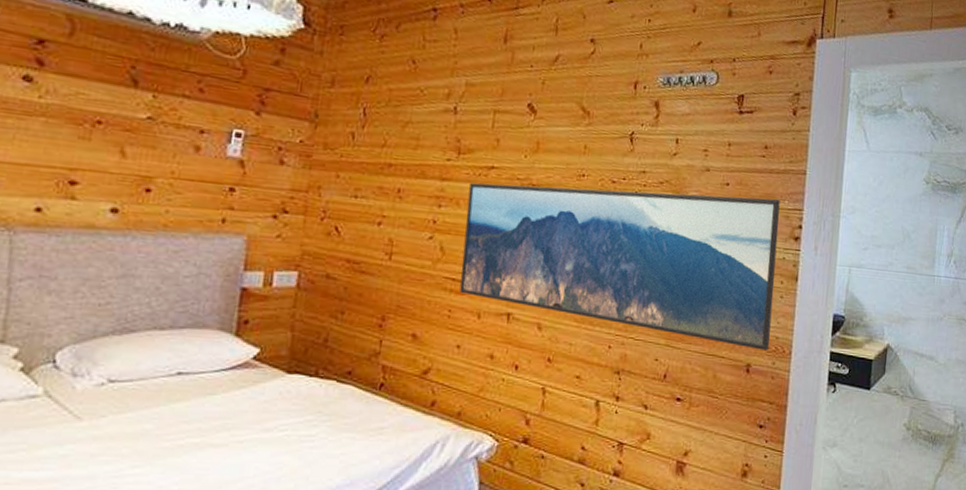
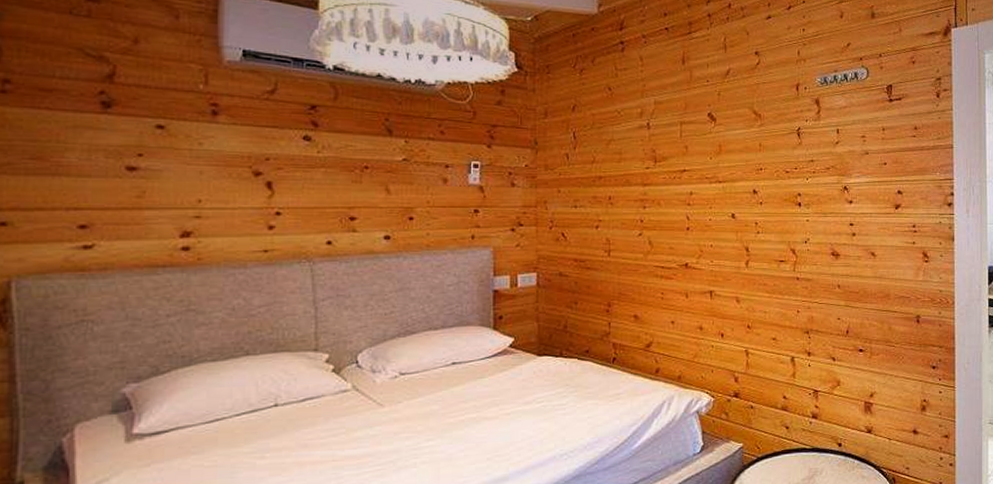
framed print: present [460,183,780,350] -> none [667,172,935,303]

